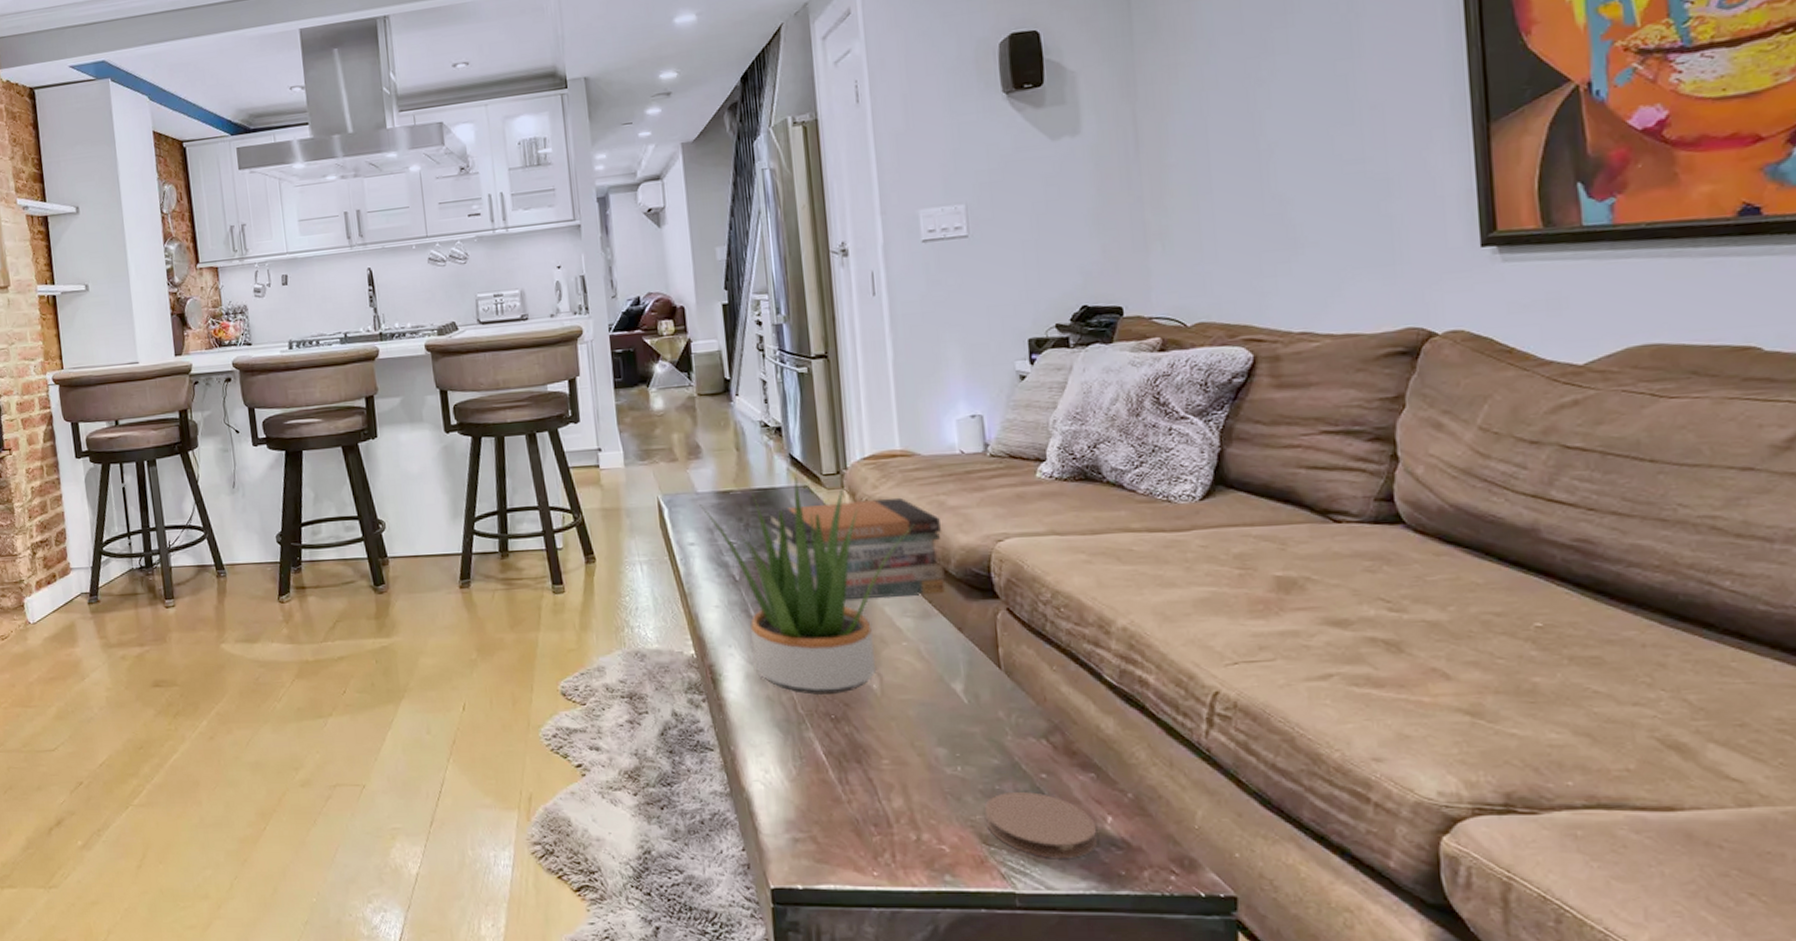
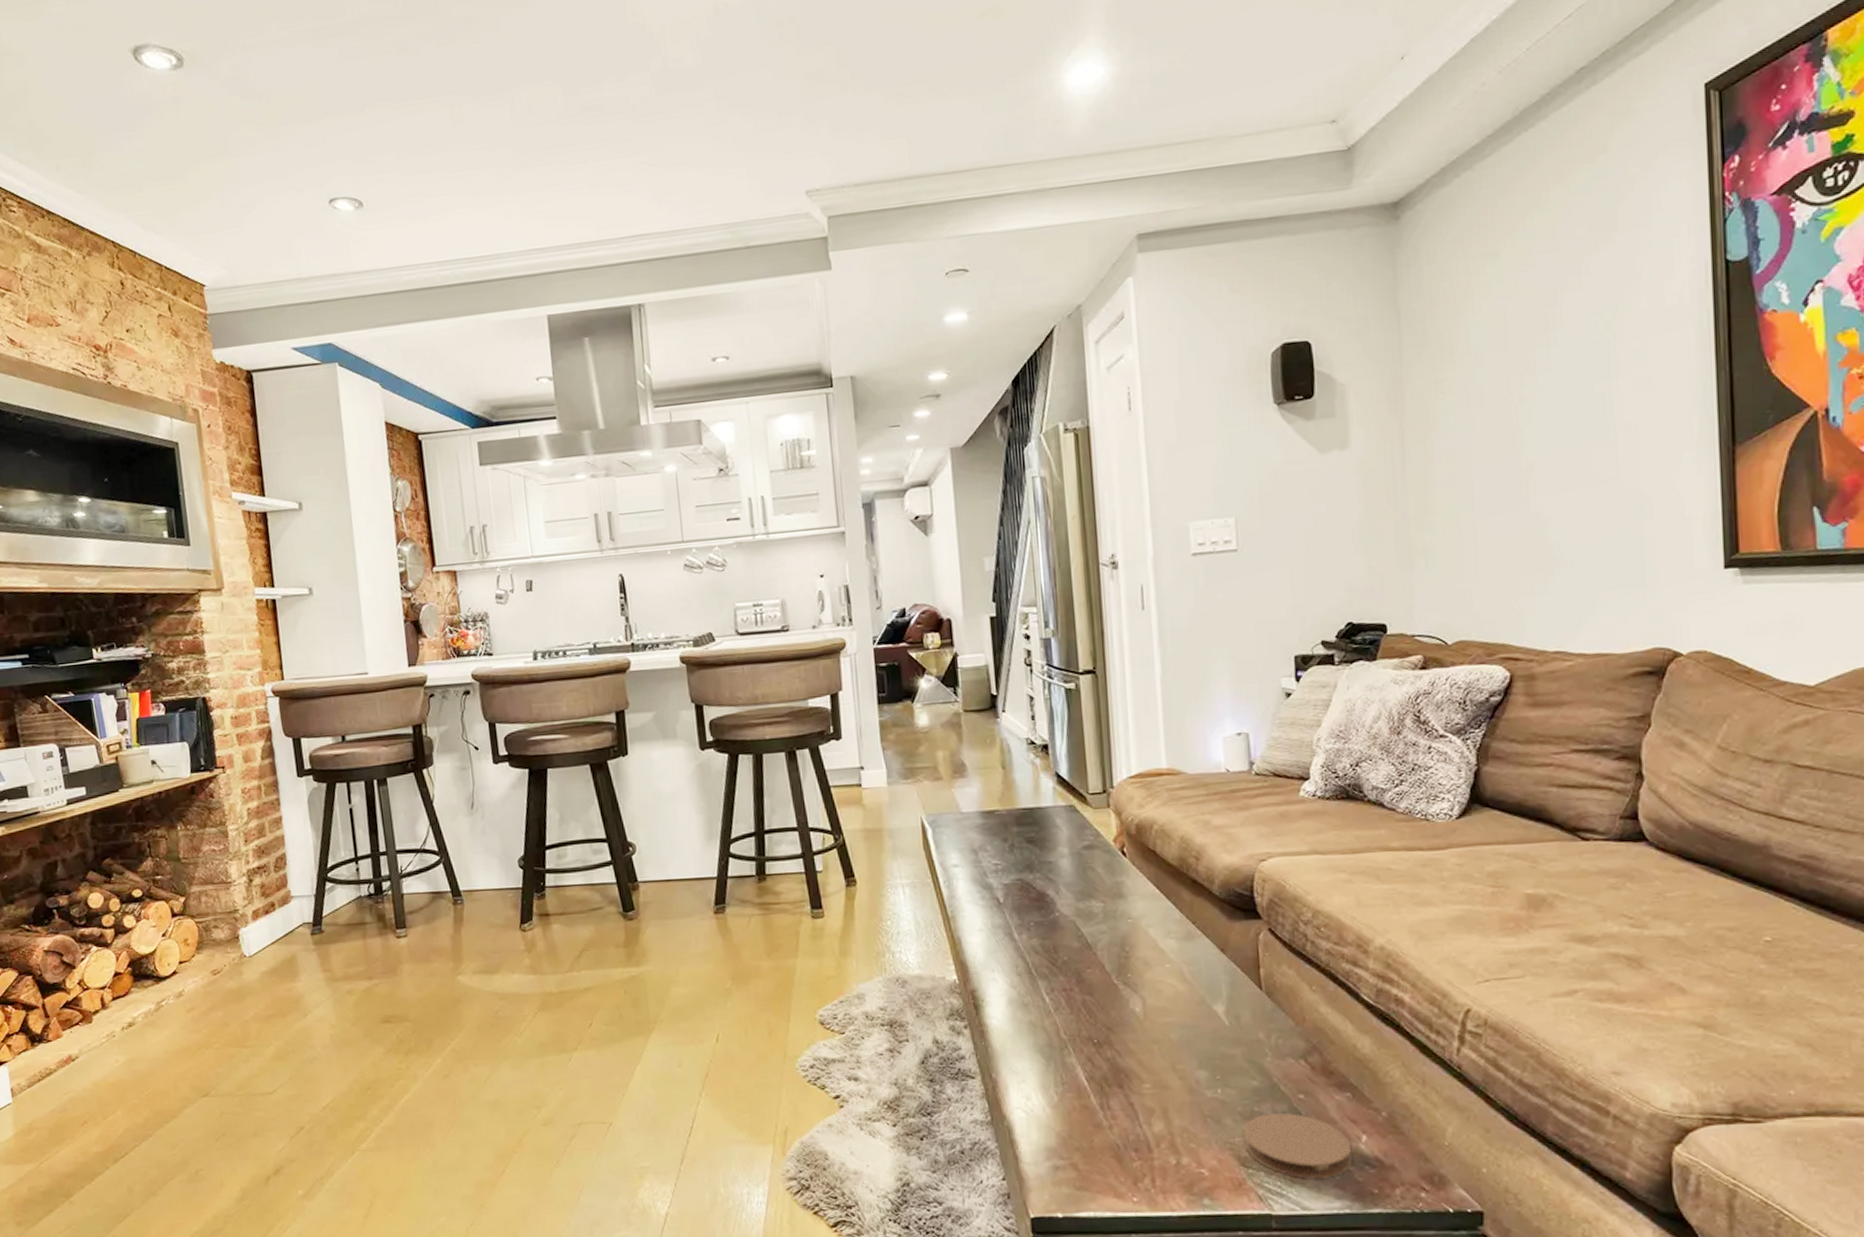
potted plant: present [699,476,914,696] -> none [964,795,1179,1020]
book stack: present [765,497,946,599] -> none [1031,816,1210,921]

